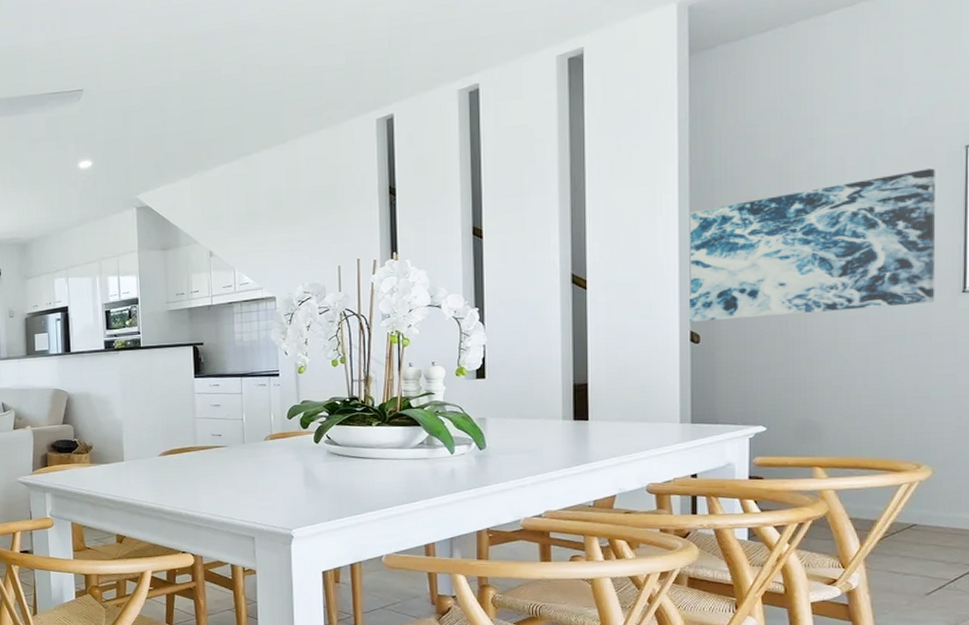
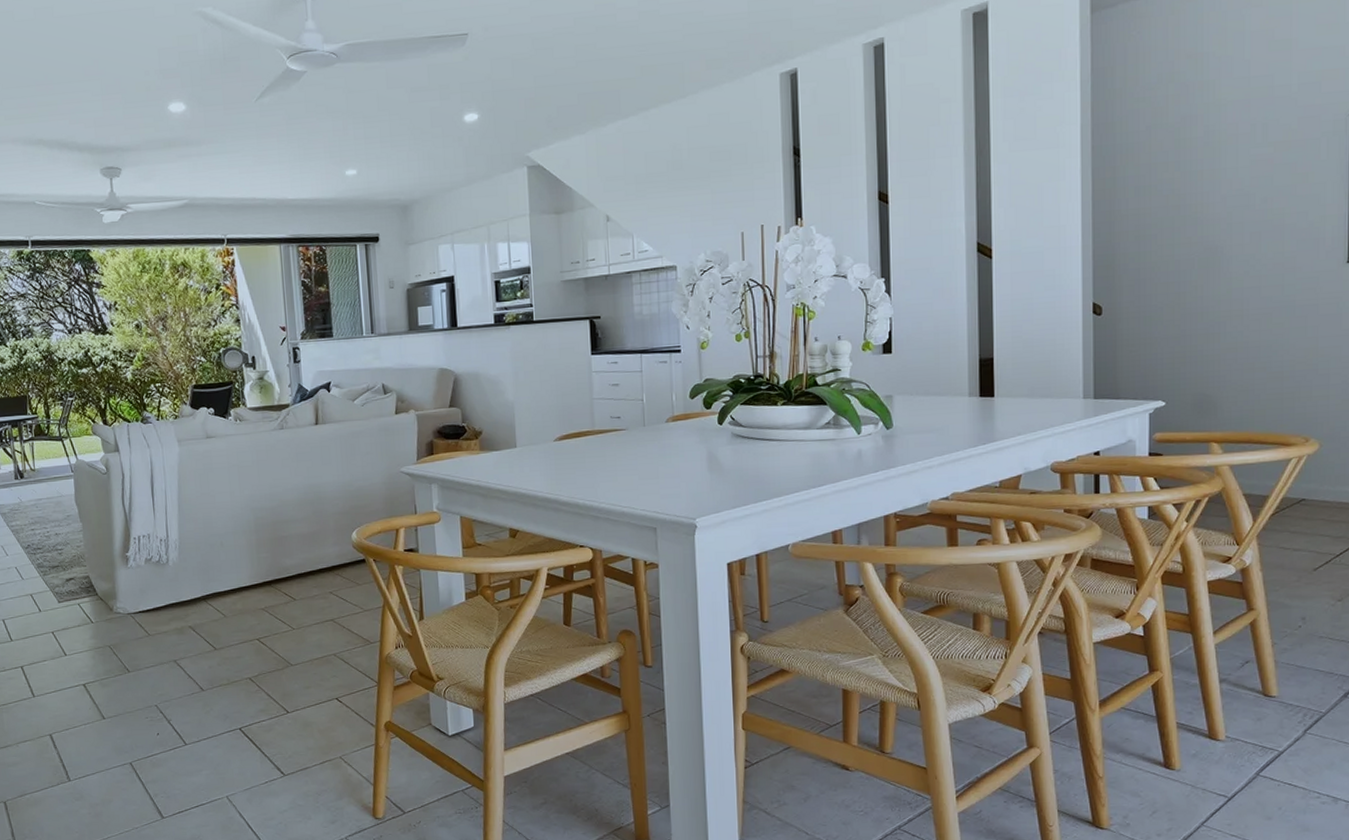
wall art: present [690,168,936,322] -> none [1092,136,1323,293]

